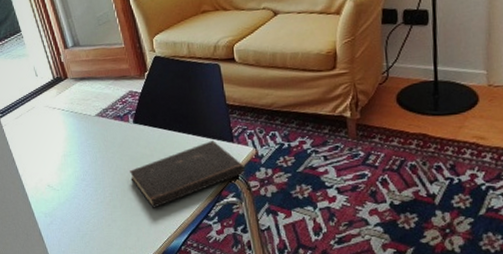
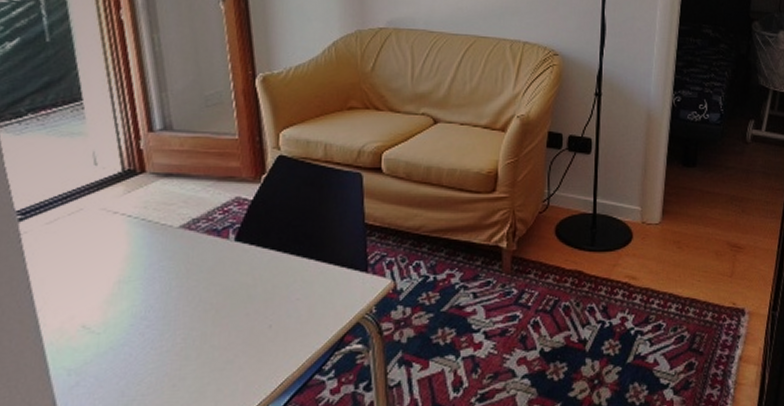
hardcover book: present [130,140,245,208] -> none [218,269,378,360]

